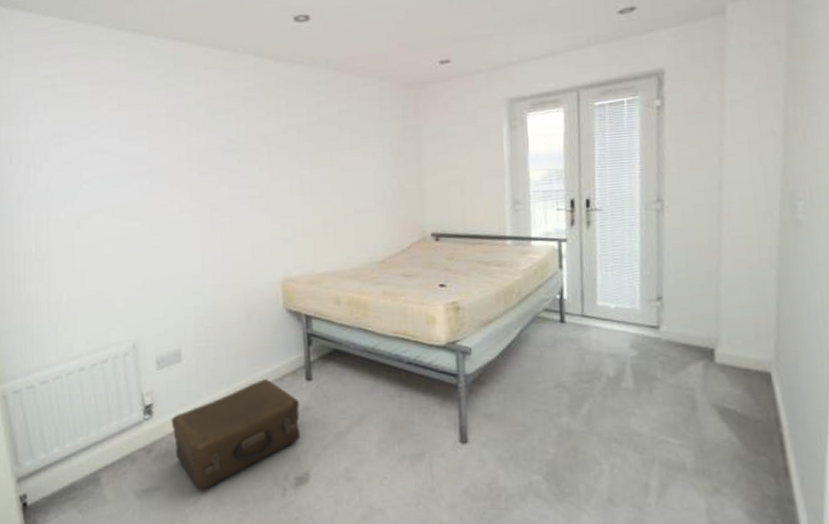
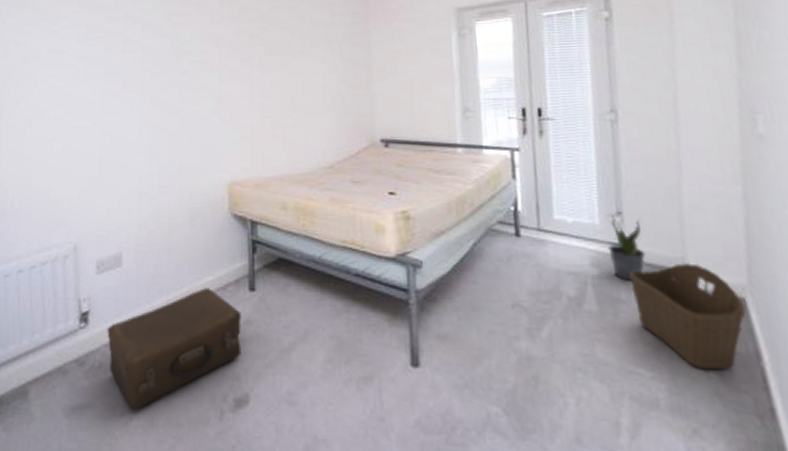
potted plant: none [647,300,682,362] -> present [608,215,646,283]
wicker basket: none [666,342,771,437] -> present [629,263,746,370]

